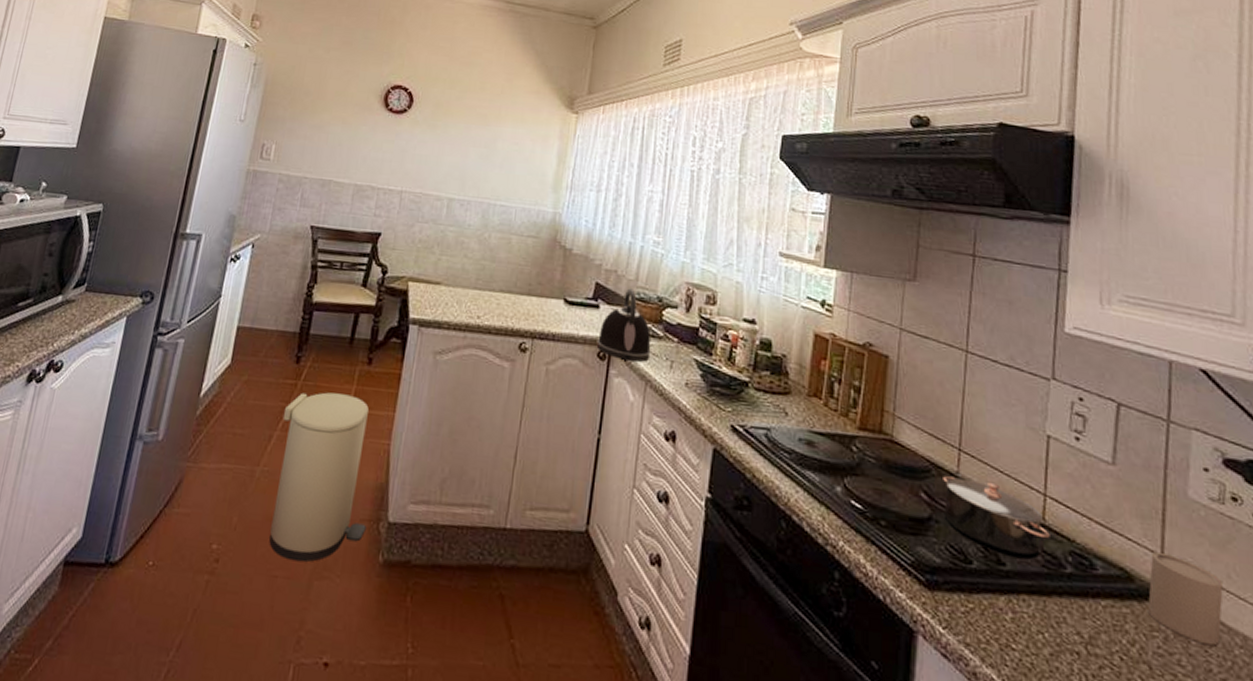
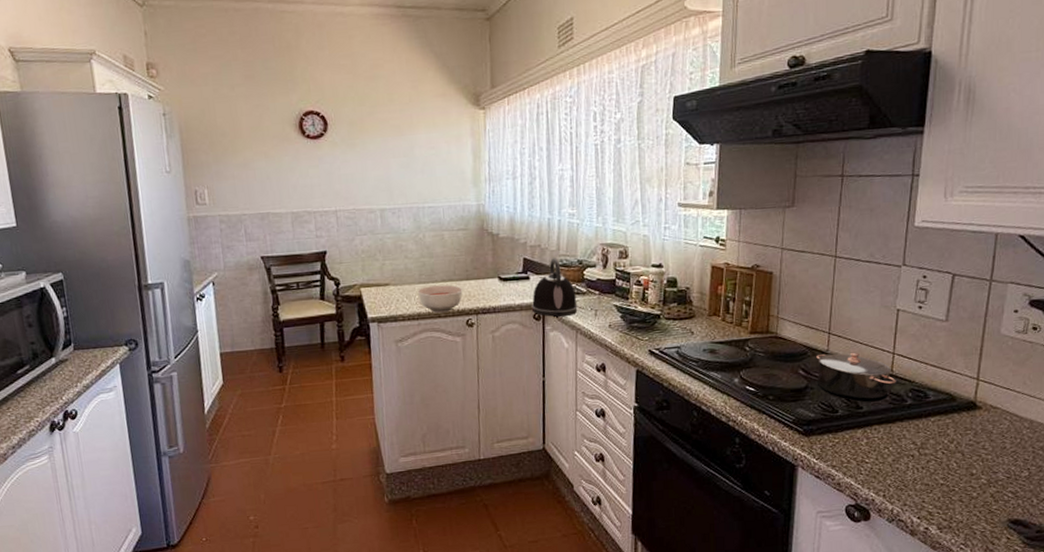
pedal bin: present [269,392,369,562] -> none [279,388,370,515]
bowl: none [469,293,521,330] -> present [417,285,463,314]
pen holder: present [1148,552,1223,648] -> none [965,377,1019,433]

